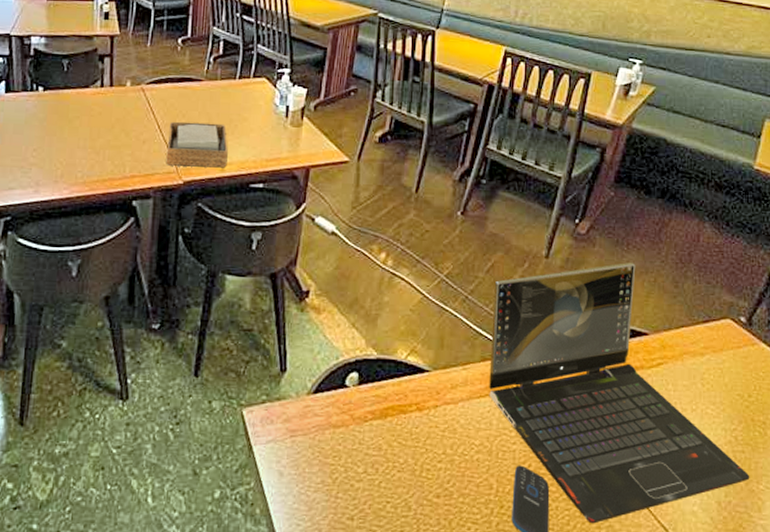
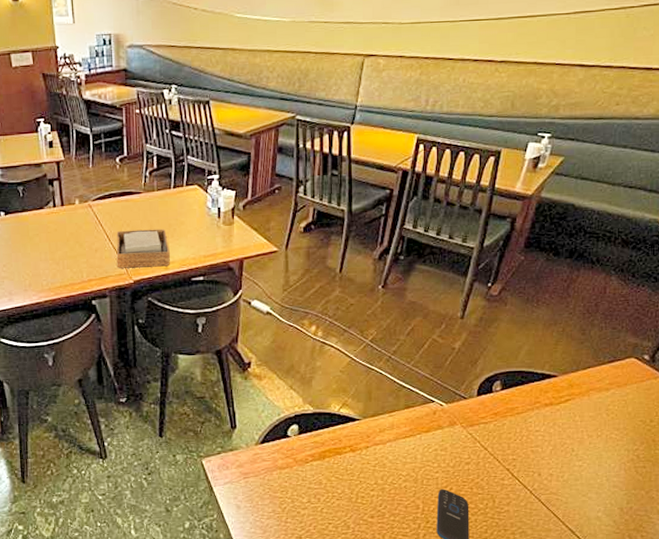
laptop computer: present [489,262,750,524] -> none [413,316,650,531]

